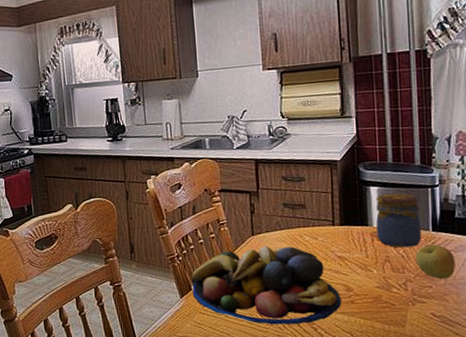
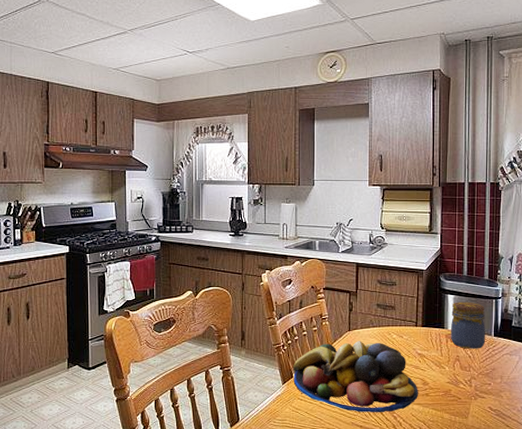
apple: present [415,244,455,280] -> none [479,348,510,378]

